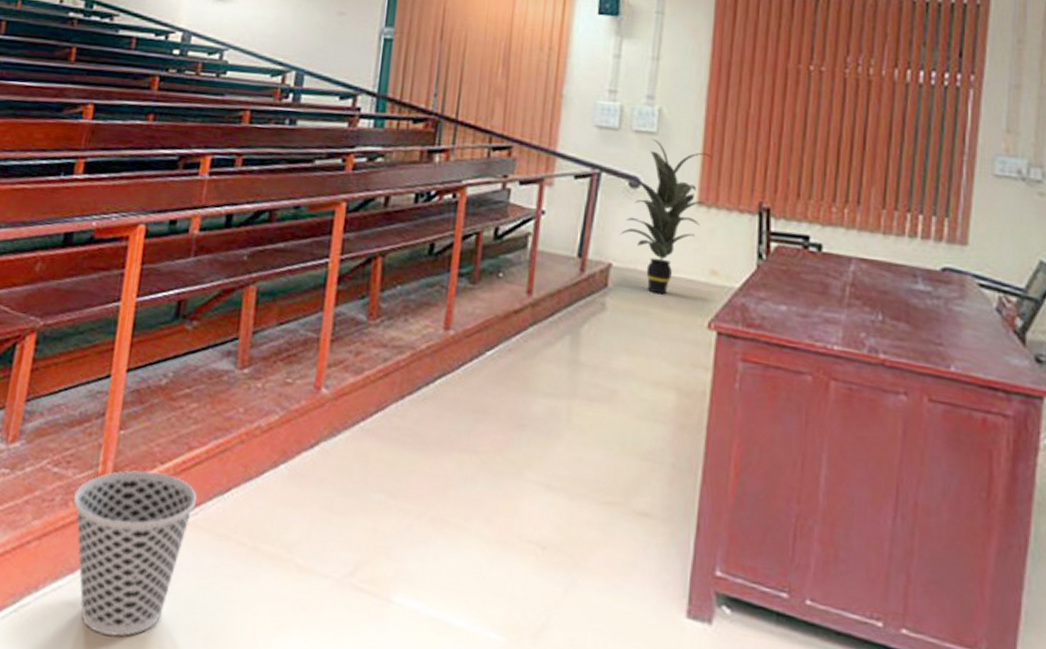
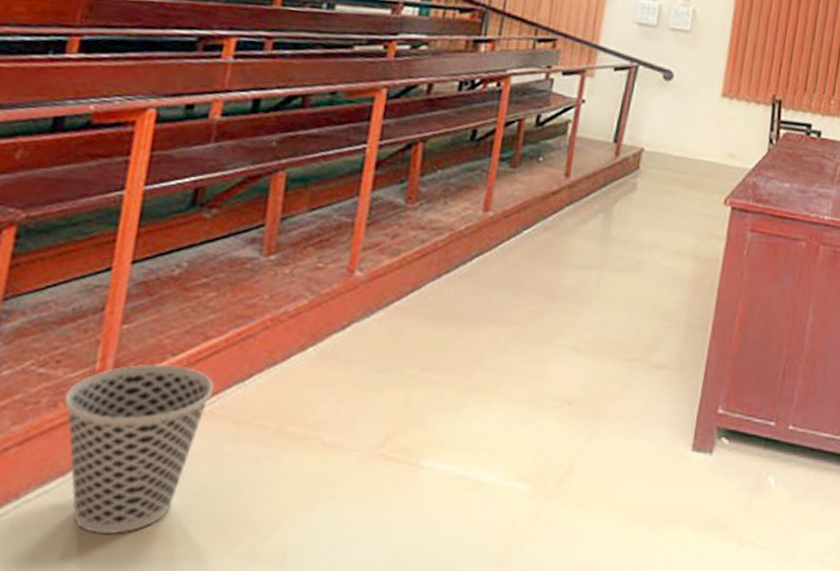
indoor plant: present [615,139,712,295] -> none [651,36,737,176]

